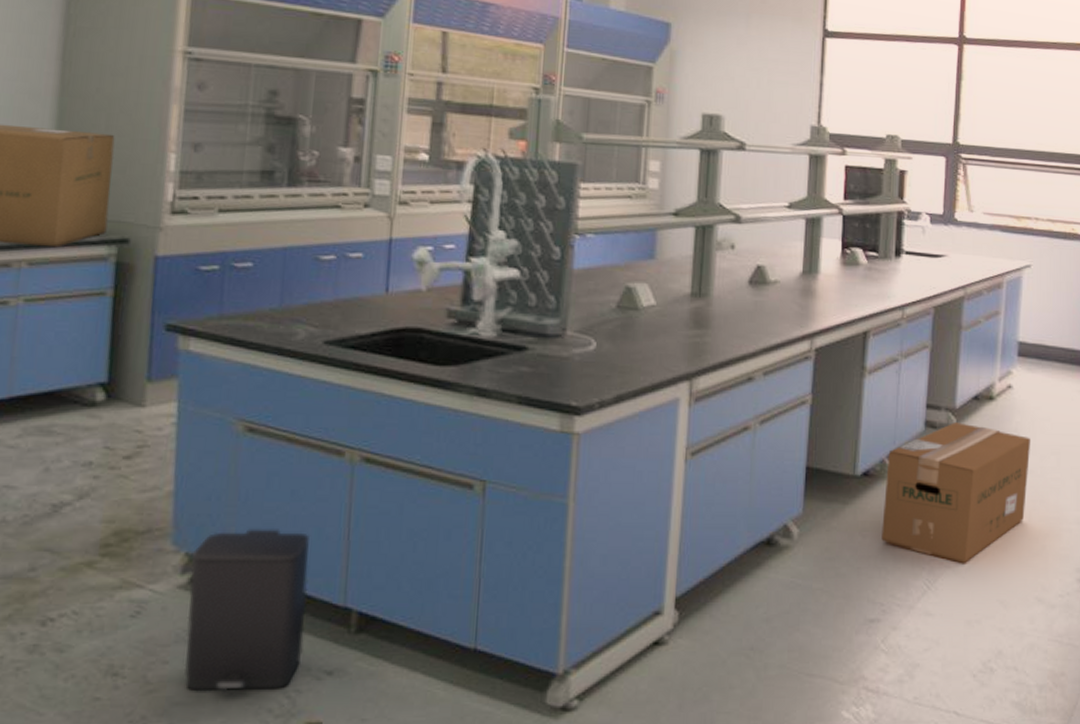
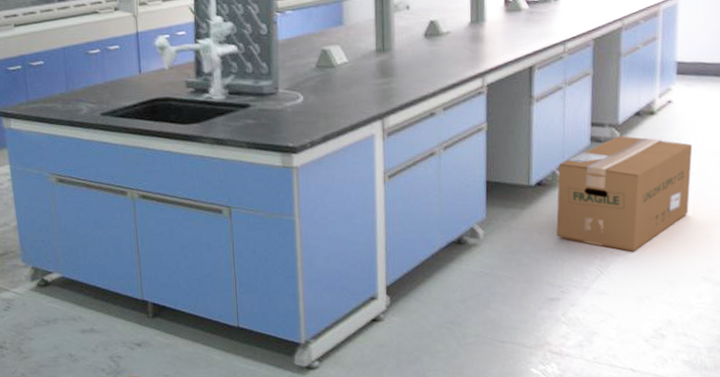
pedal bin: present [184,529,309,692] -> none [36,248,119,358]

